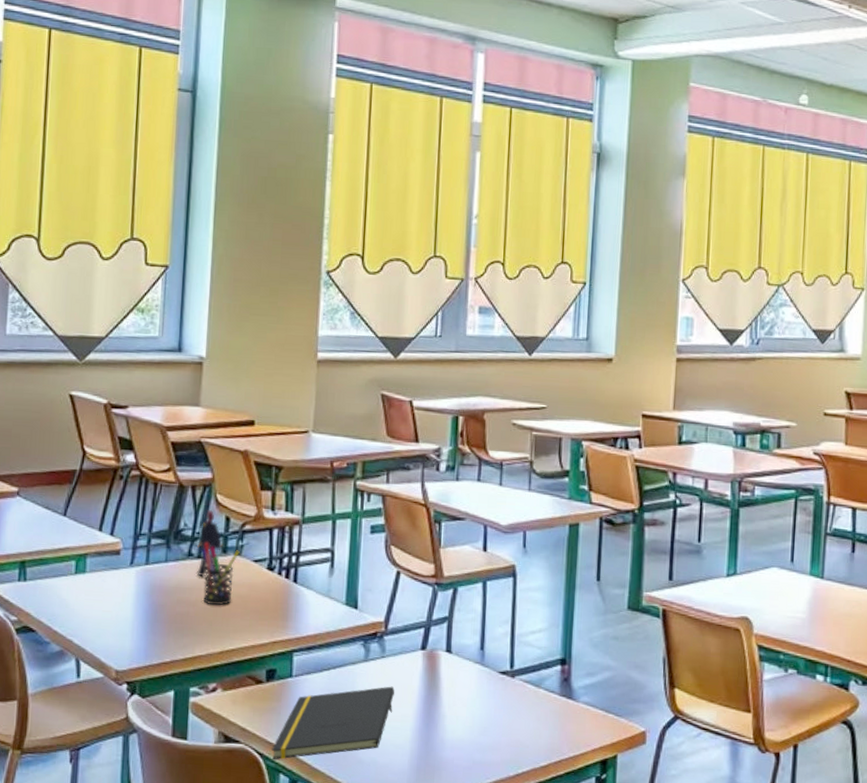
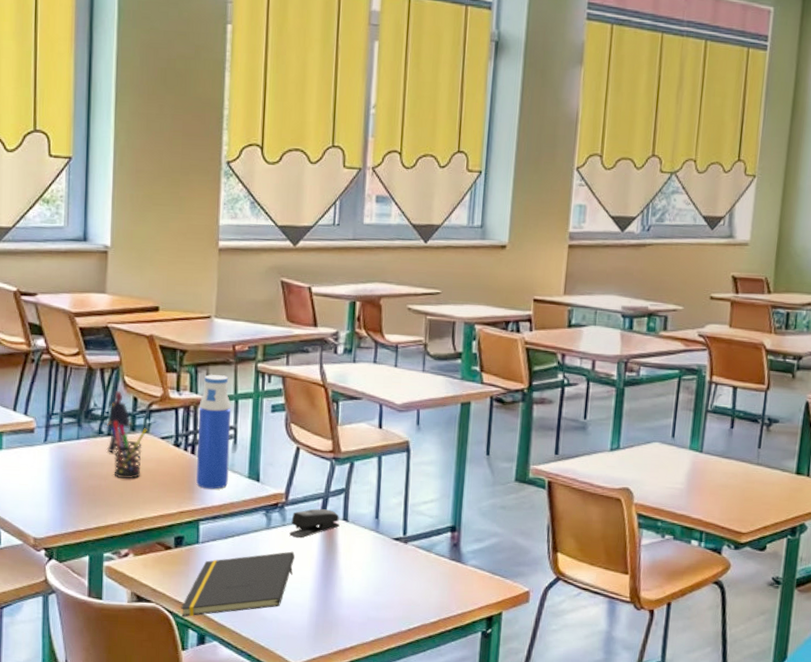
water bottle: none [290,493,329,617] -> present [196,375,232,489]
stapler: none [389,639,443,672] -> present [289,508,340,538]

